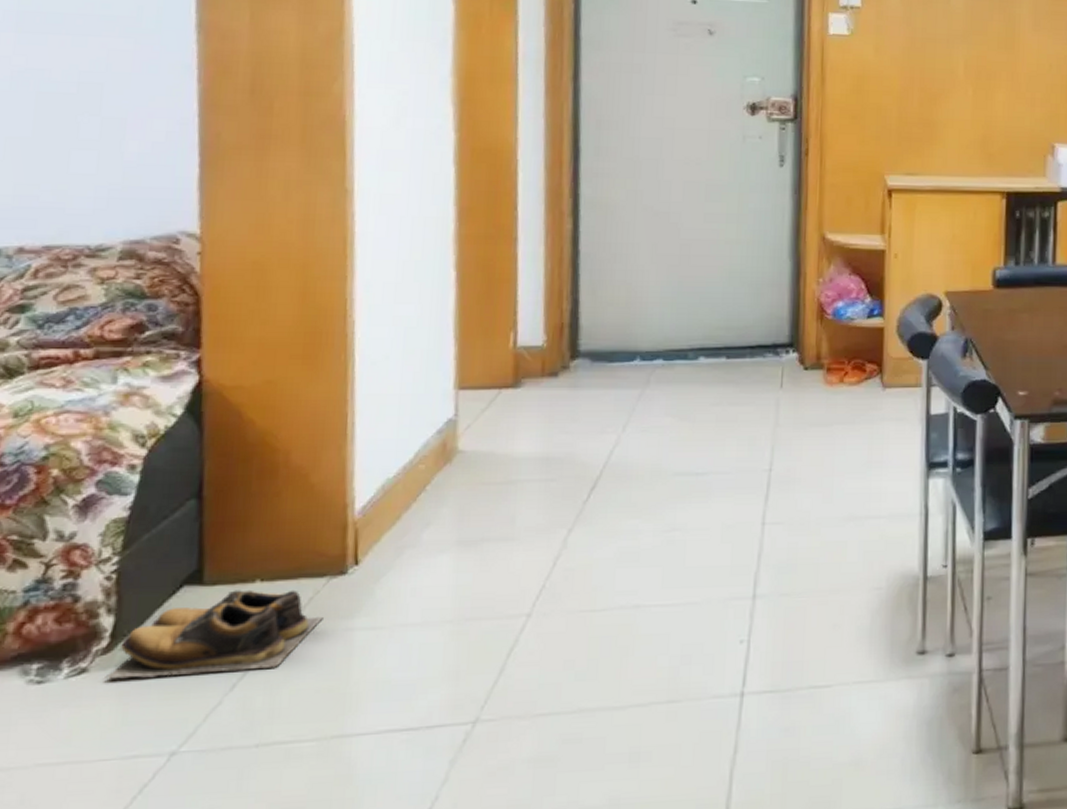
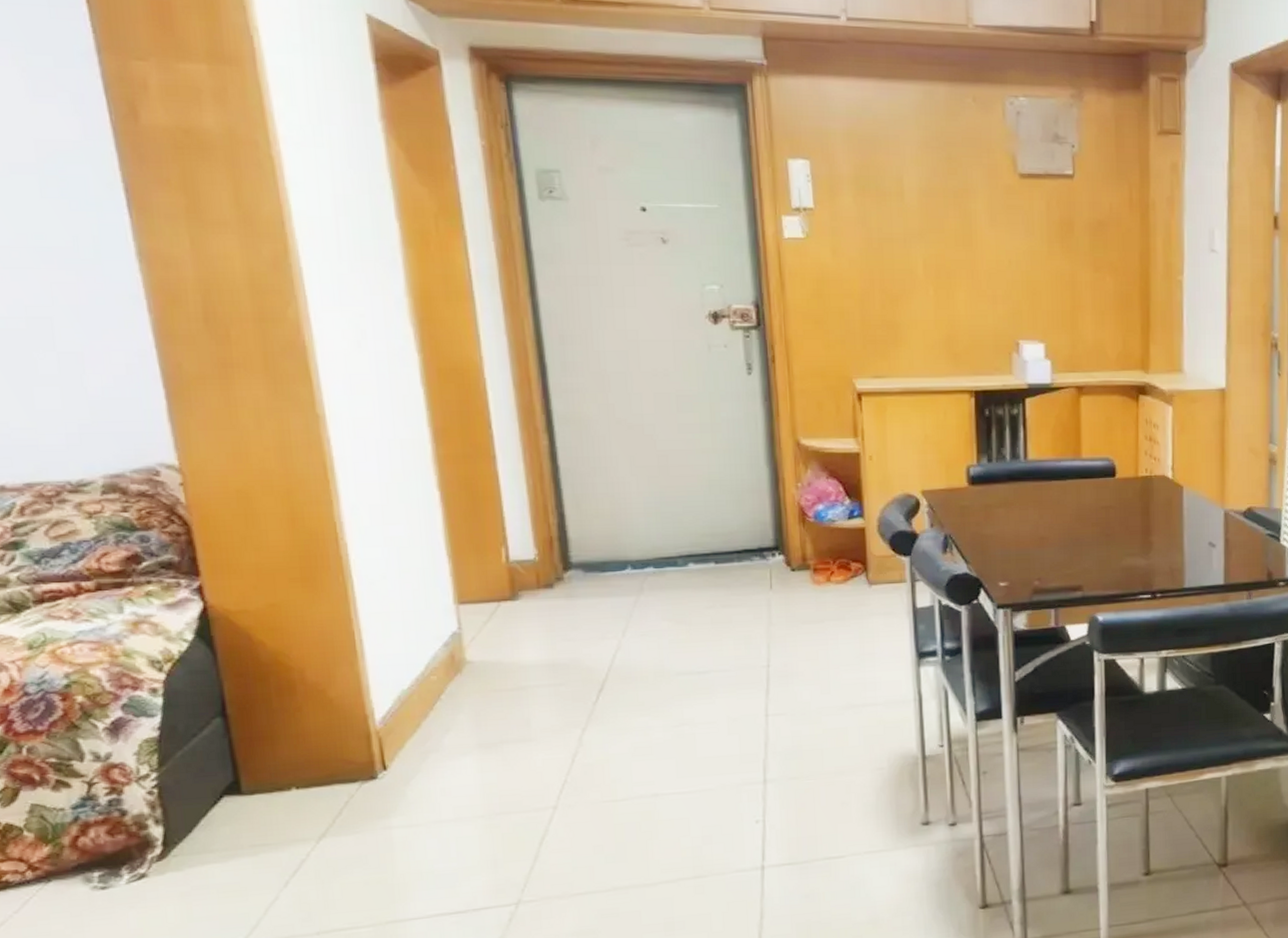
shoes: present [103,589,324,679] -> none [163,795,361,883]

